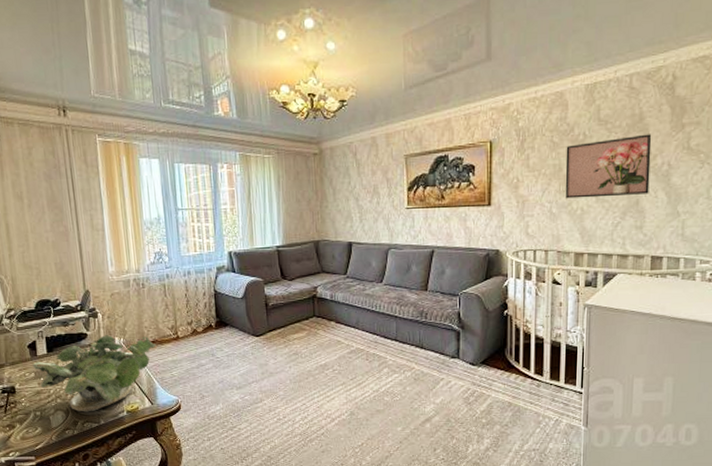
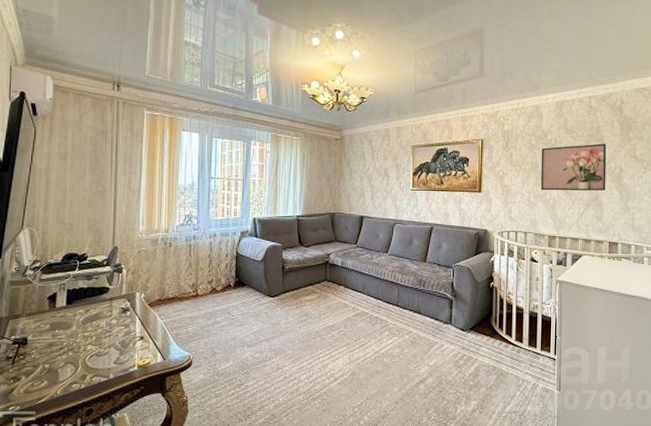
potted plant: present [32,334,156,412] -> none [49,289,176,366]

